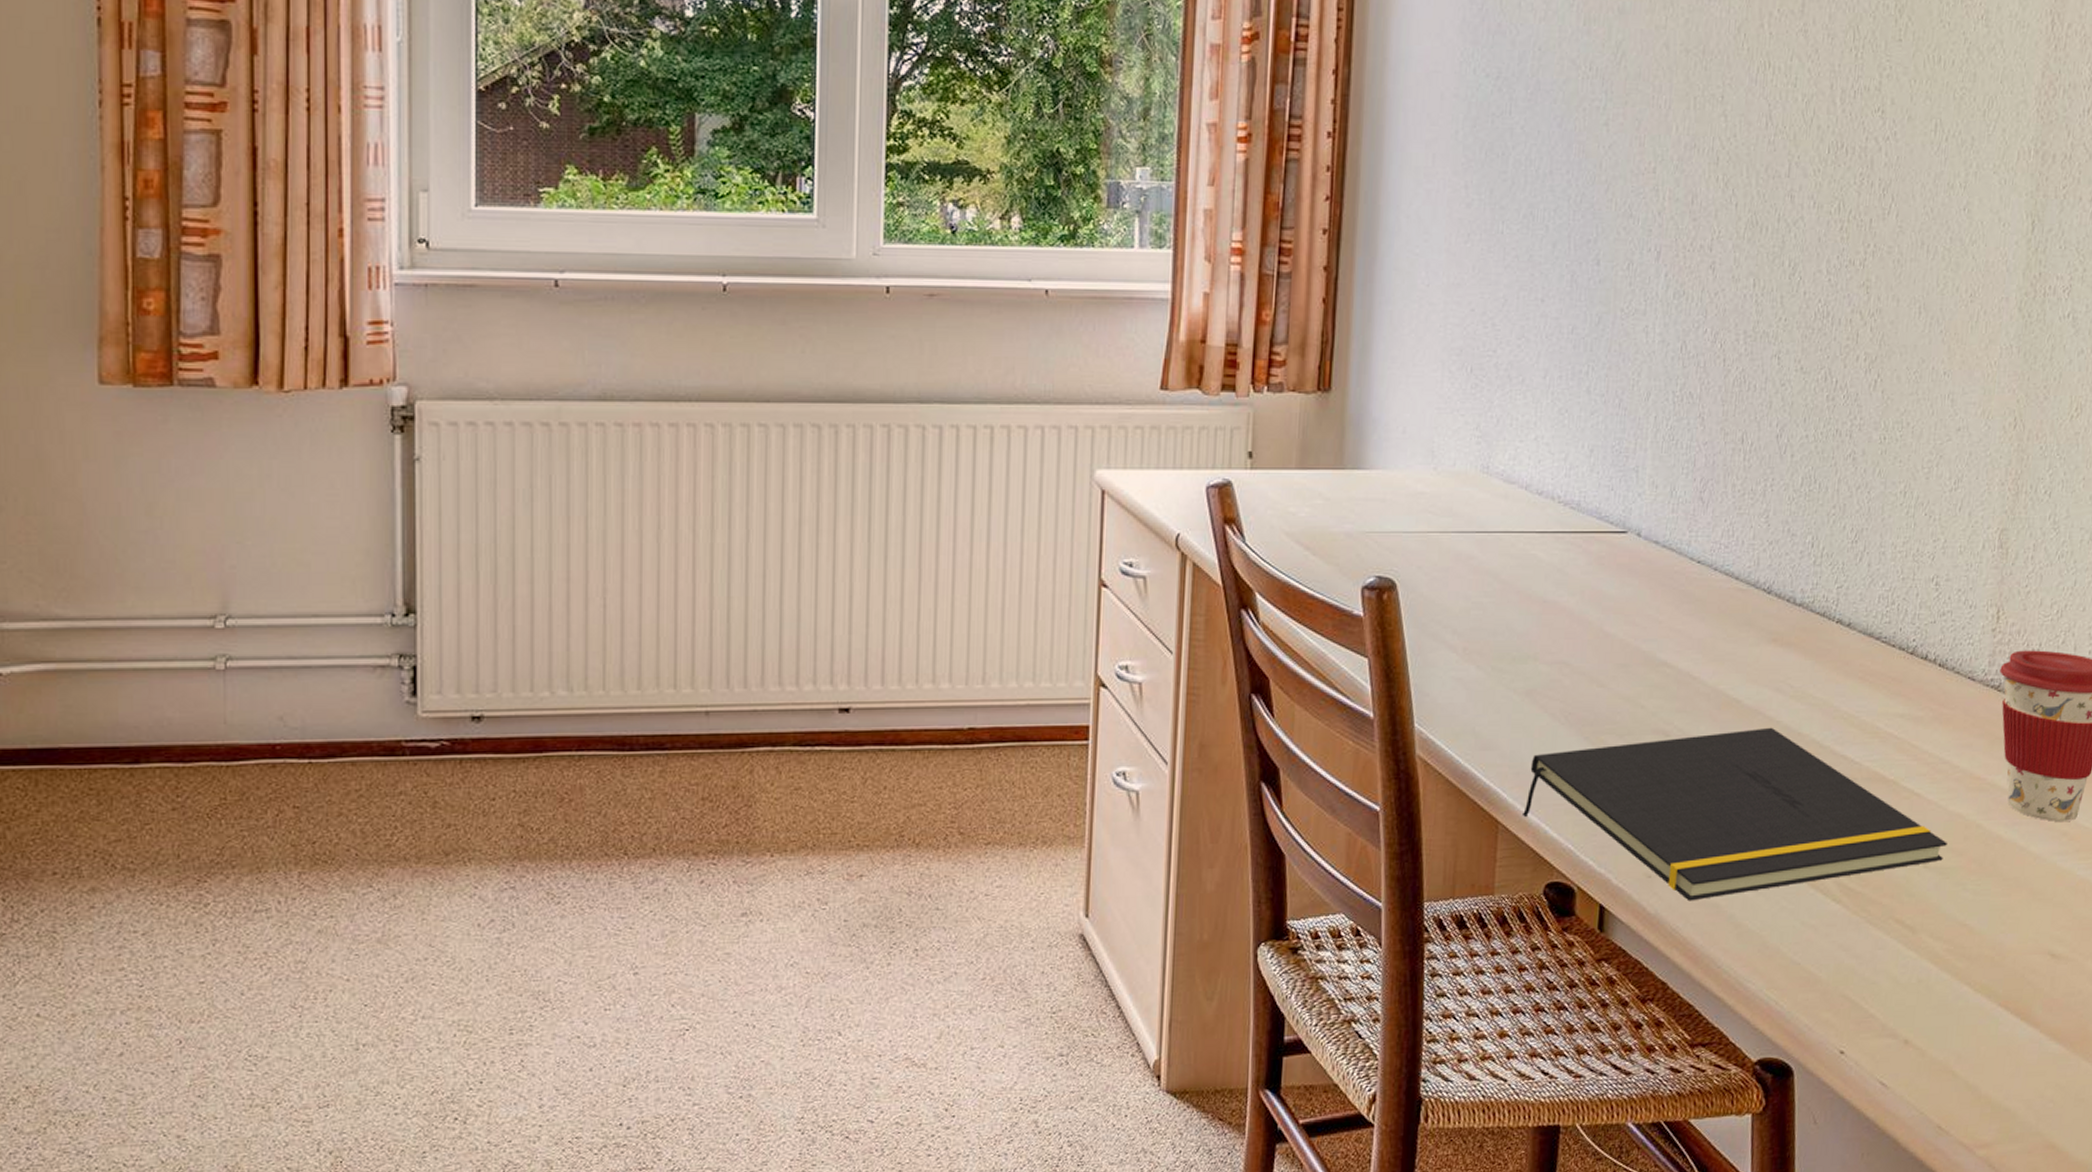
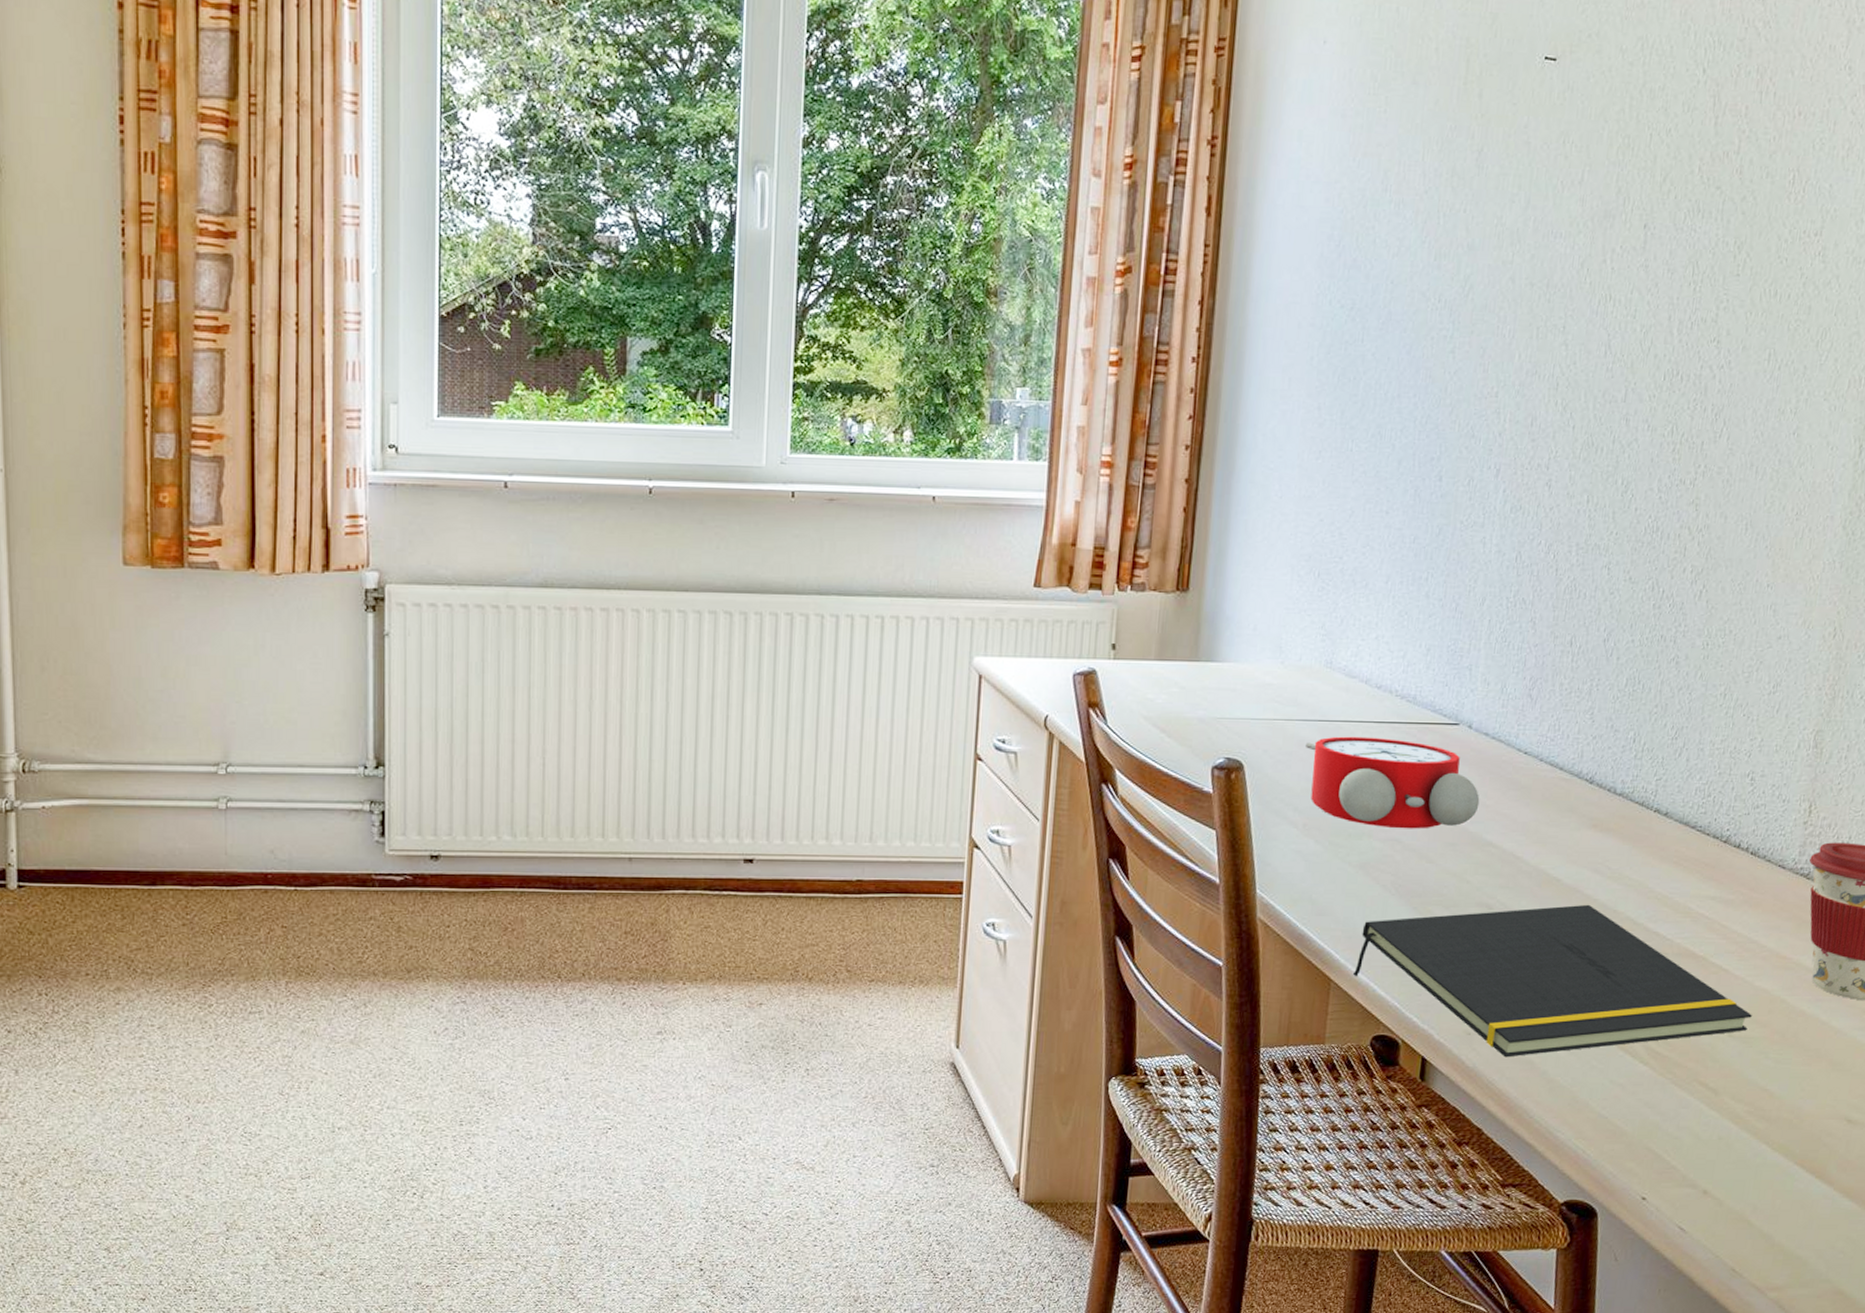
alarm clock: none [1463,549,1652,650] -> present [1306,736,1480,829]

